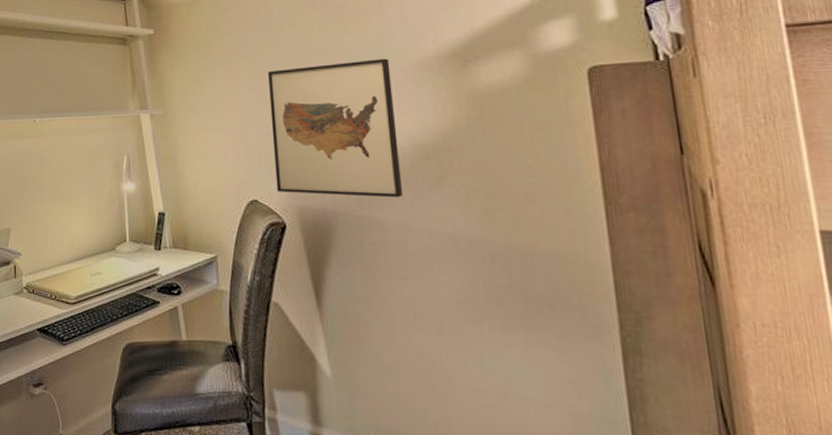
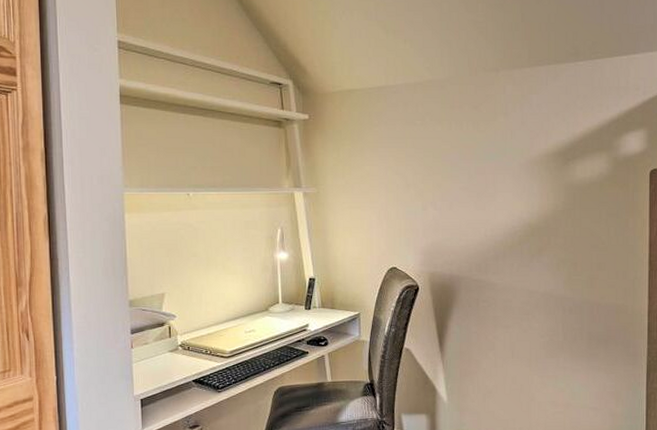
wall art: present [268,58,402,198] -> none [411,154,511,265]

